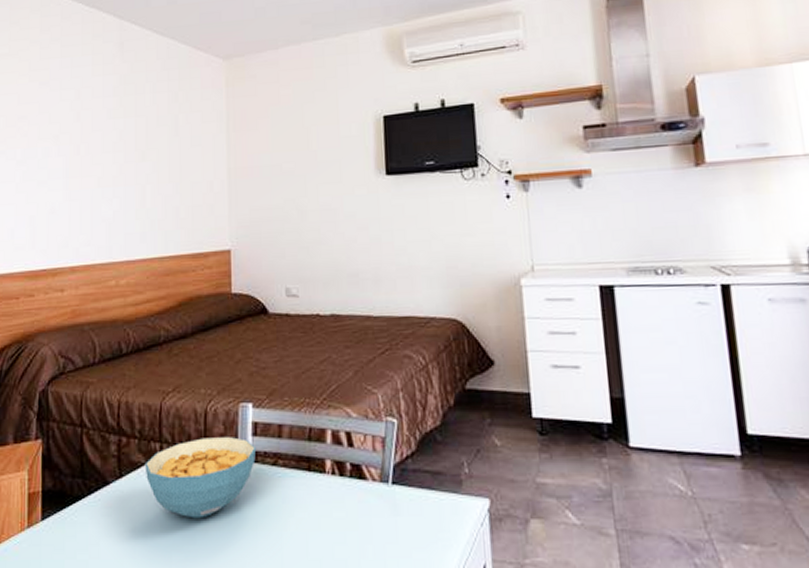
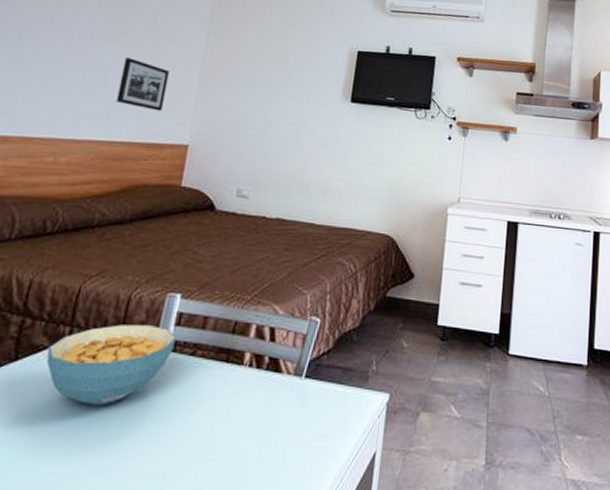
picture frame: none [157,171,200,220] -> present [116,57,170,111]

